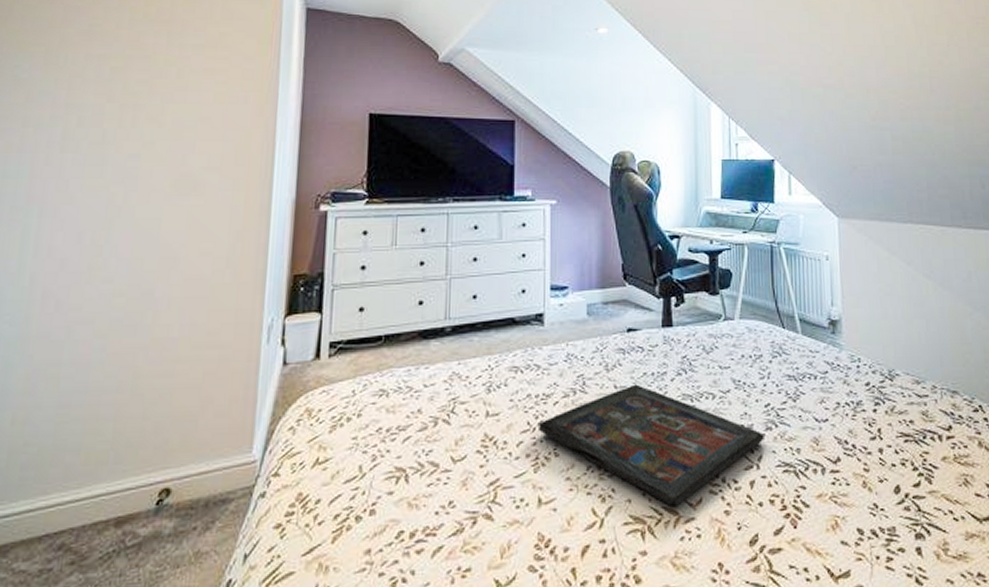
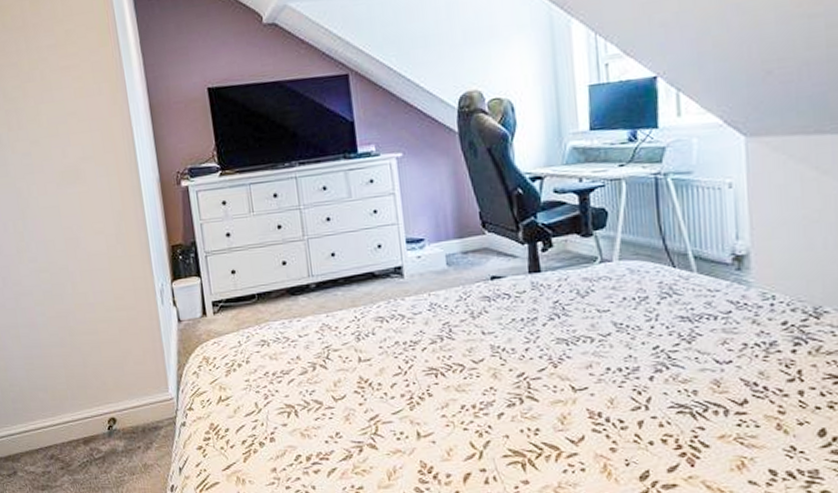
decorative tray: present [539,384,764,508] -> none [410,330,653,444]

